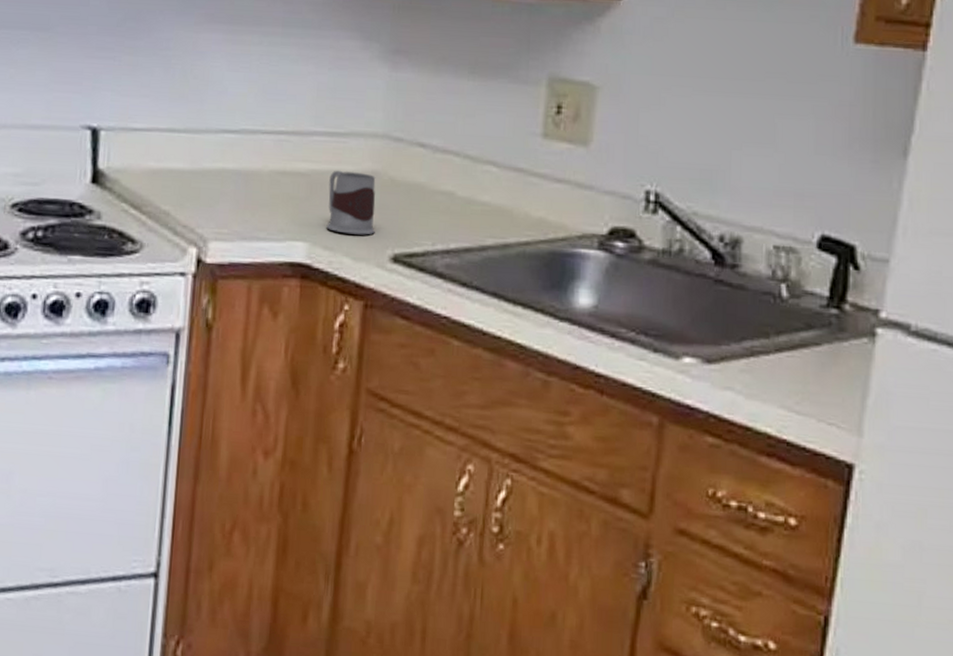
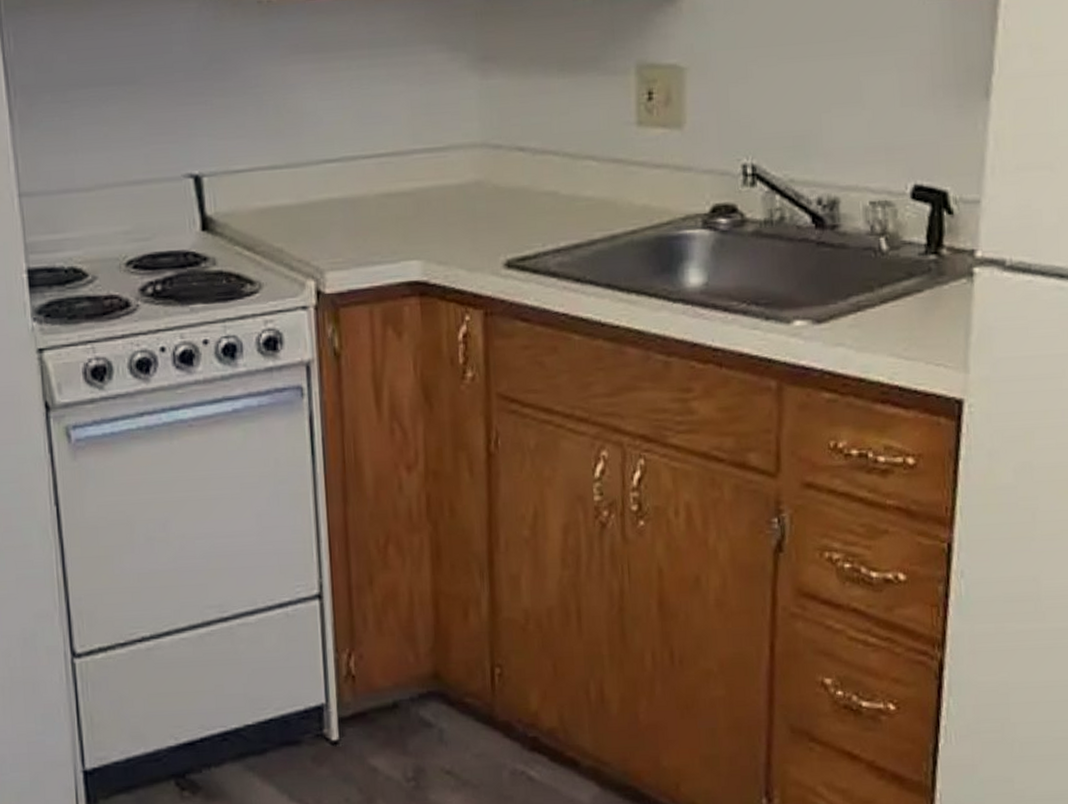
mug: present [326,170,376,235] -> none [434,184,486,247]

